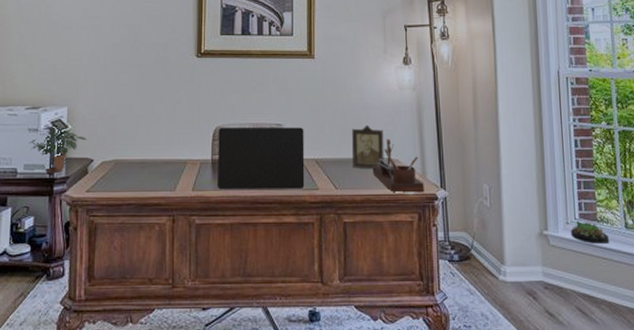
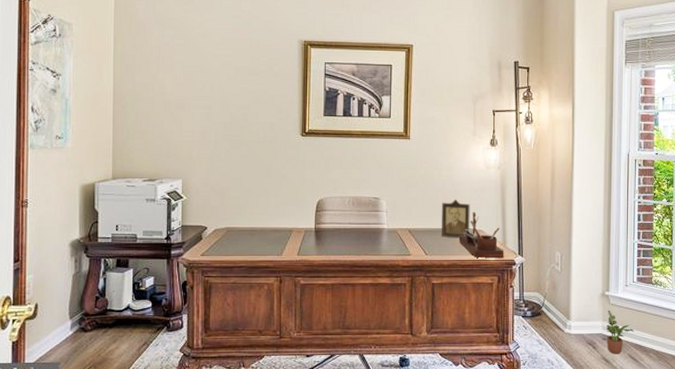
potted plant: present [30,123,87,174] -> none [148,194,201,240]
laptop: present [218,127,305,190] -> none [320,199,399,255]
potted plant: none [547,252,581,306] -> present [606,310,634,354]
succulent plant: present [570,220,610,245] -> none [628,283,662,304]

